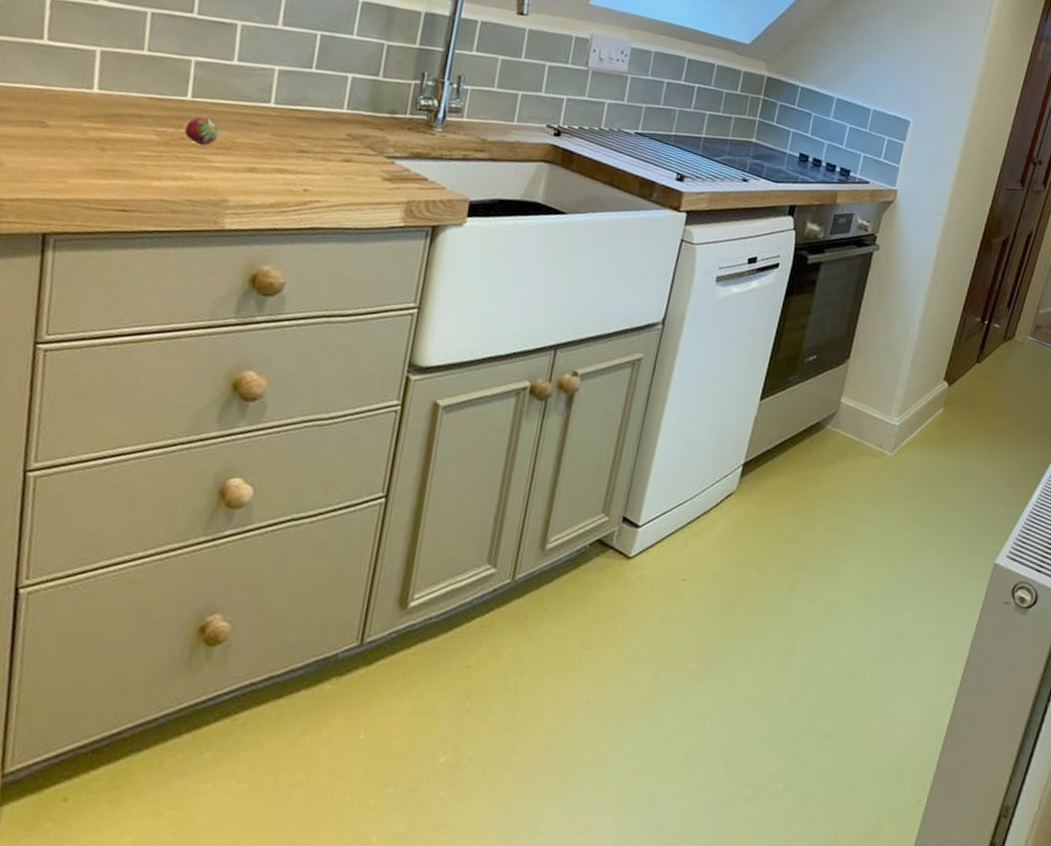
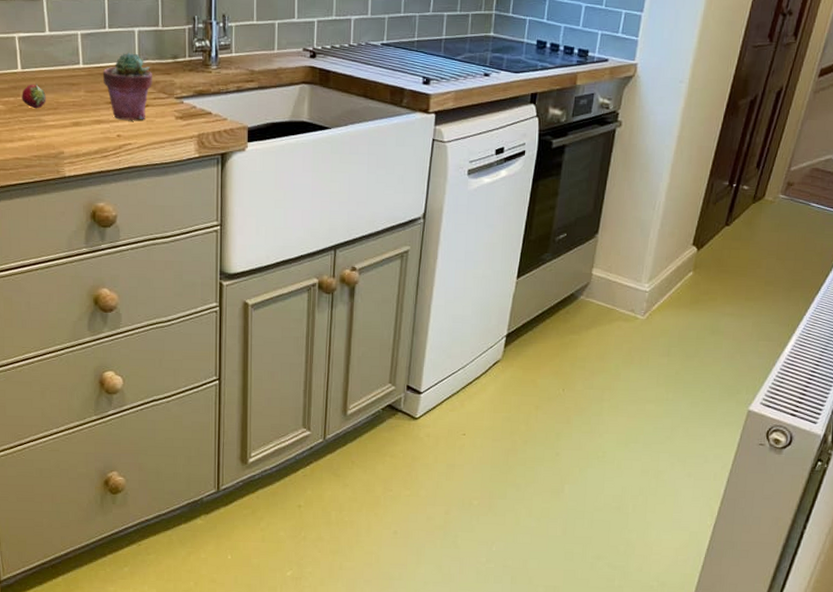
potted succulent: none [297,98,362,176] -> present [102,52,152,120]

